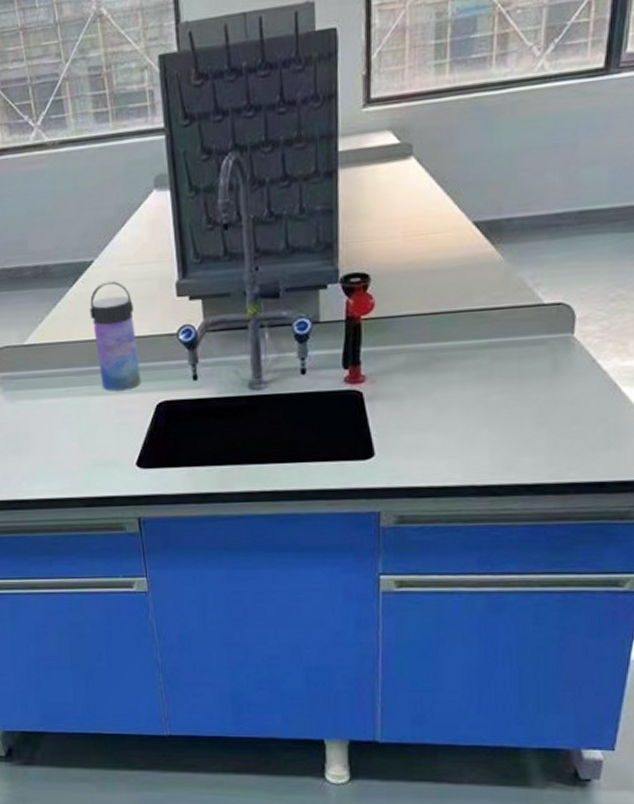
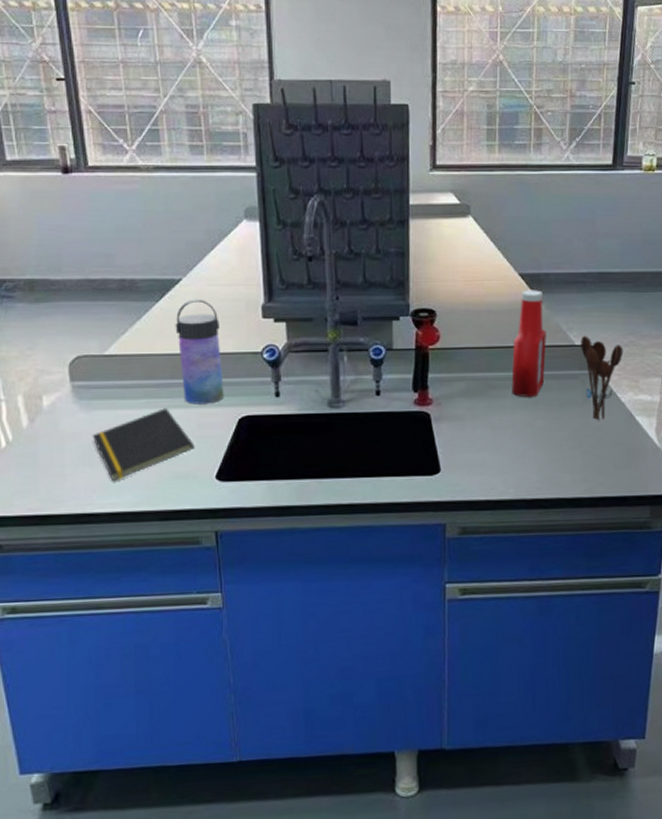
notepad: none [18,396,115,469] -> present [92,408,195,481]
ketchup bottle: none [461,240,506,369] -> present [511,290,546,397]
utensil holder: none [551,291,609,394] -> present [581,335,624,421]

